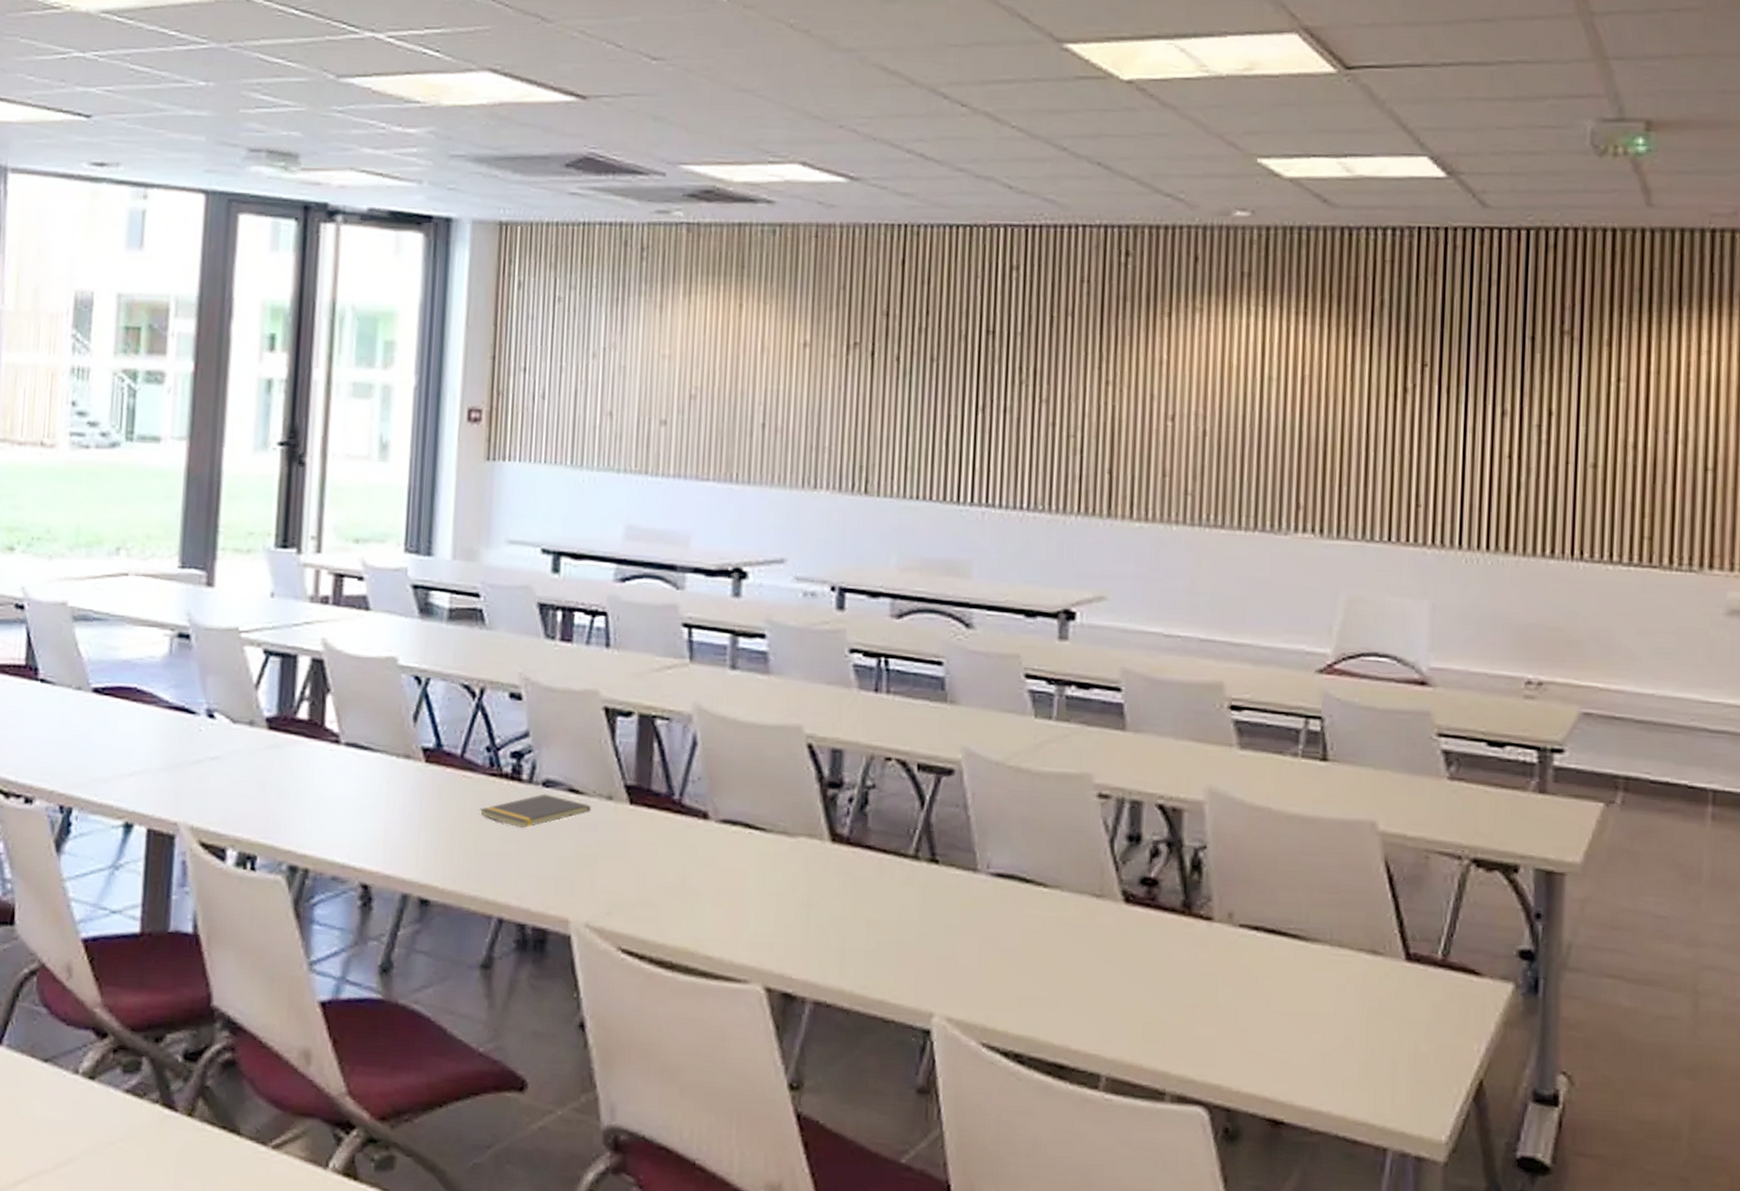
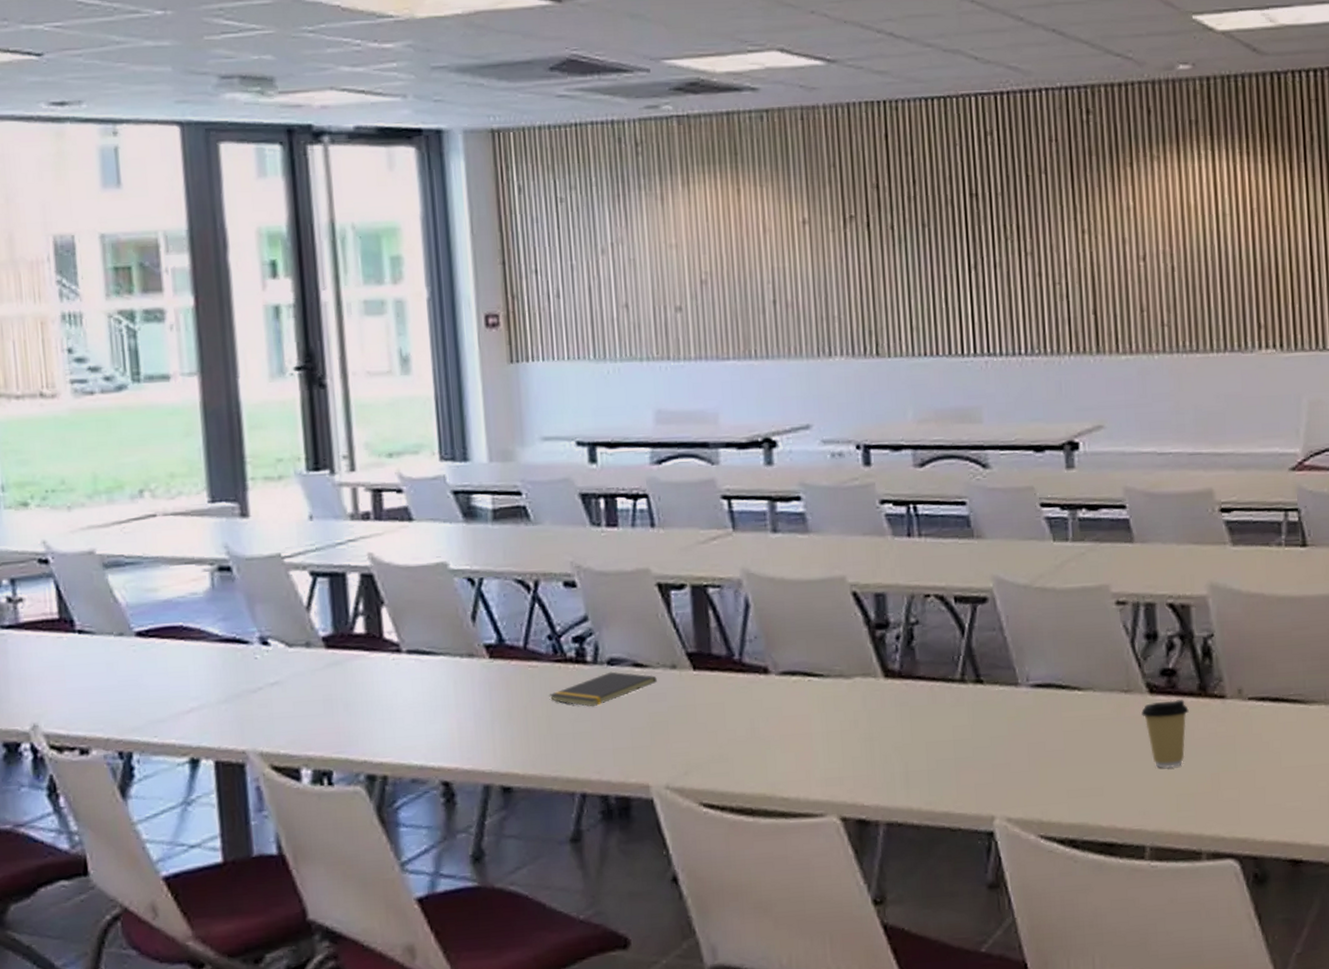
coffee cup: none [1113,913,1168,991] -> present [1141,699,1189,768]

